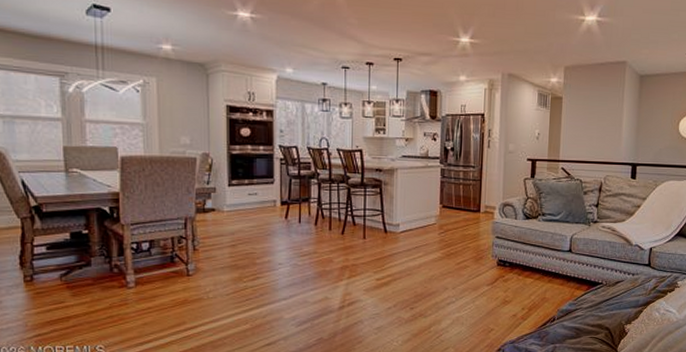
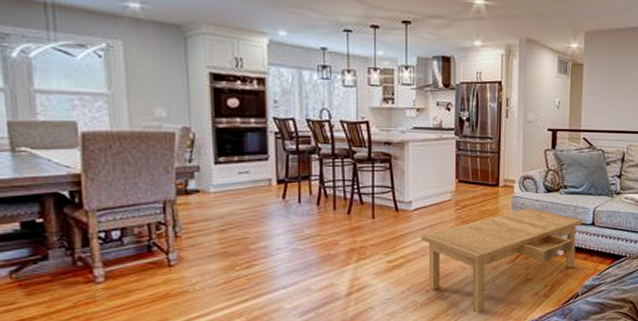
coffee table: none [407,233,560,332] -> present [421,208,583,314]

